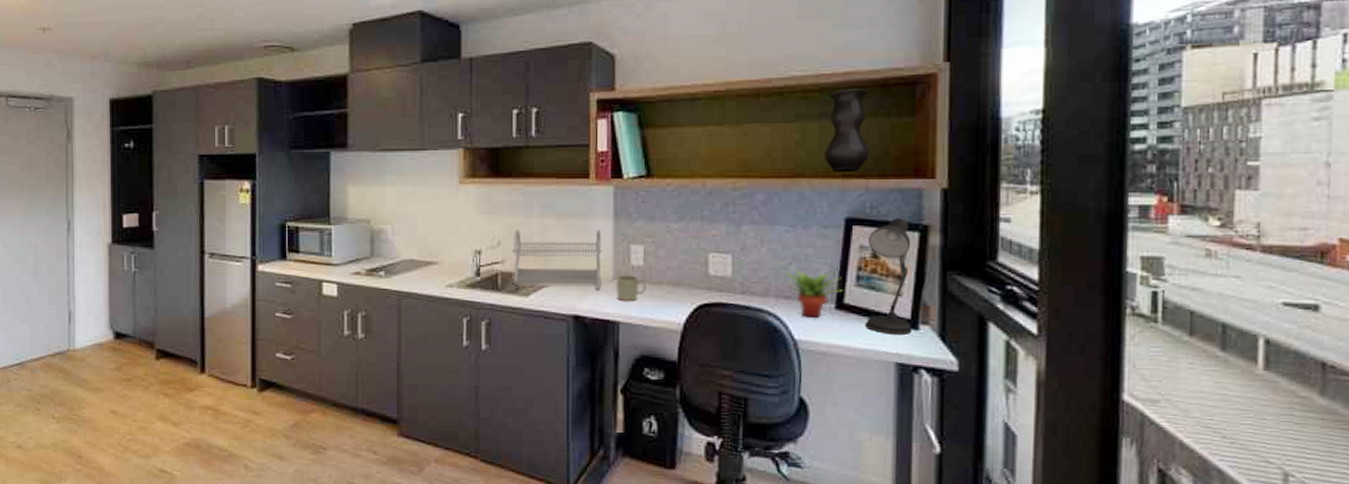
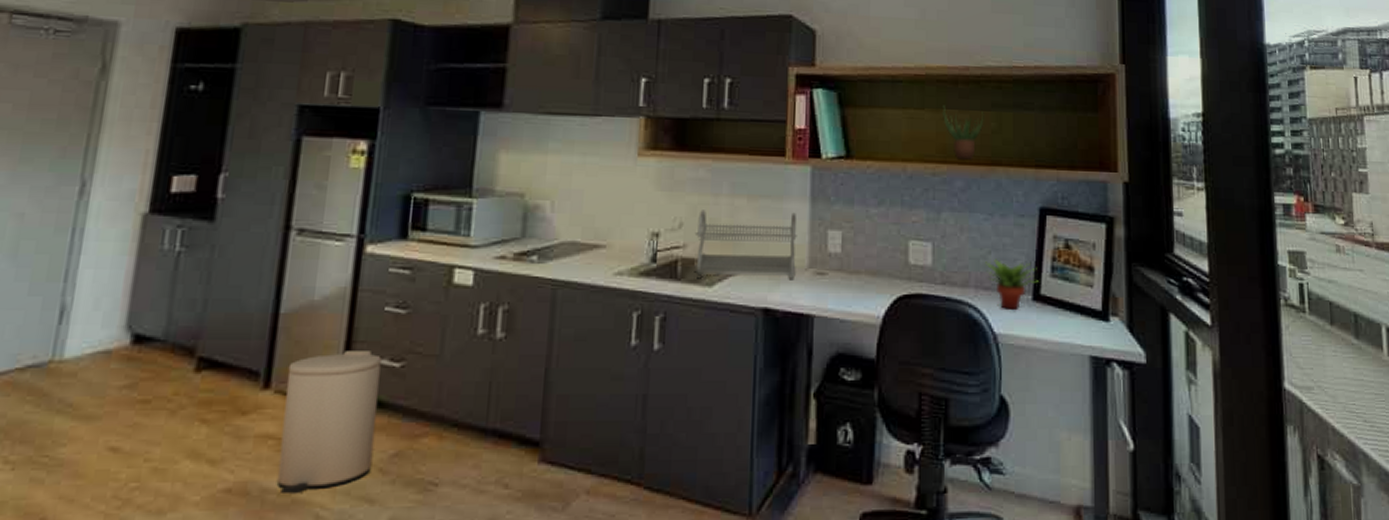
pedal bin: none [215,346,279,450] -> present [276,351,382,495]
mug: present [617,275,646,301] -> none [812,263,844,292]
potted plant: none [743,120,787,175] -> present [943,105,984,161]
vase: present [824,89,870,173] -> none [1018,82,1060,163]
desk lamp: present [866,218,912,334] -> none [1061,209,1104,326]

